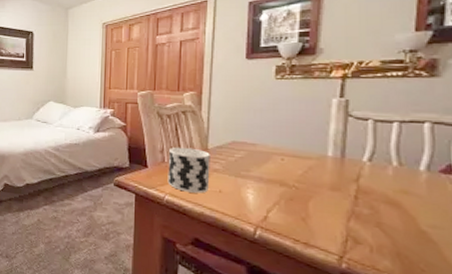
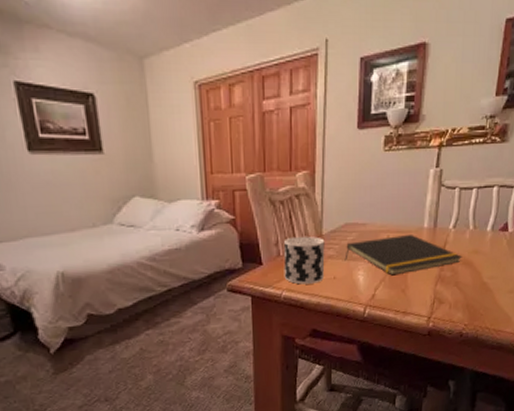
notepad: none [231,159,385,201] -> present [344,233,463,276]

